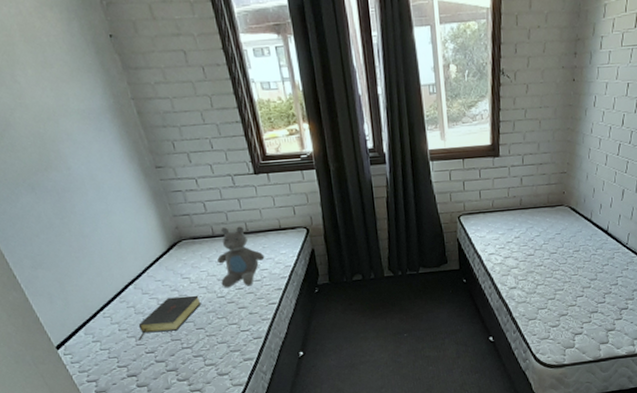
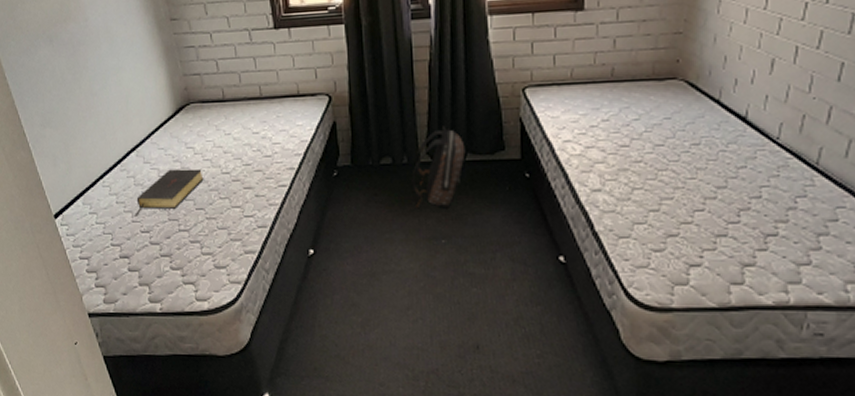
stuffed animal: present [217,226,265,288] -> none [226,90,278,163]
backpack: none [378,247,419,312] -> present [411,126,466,209]

